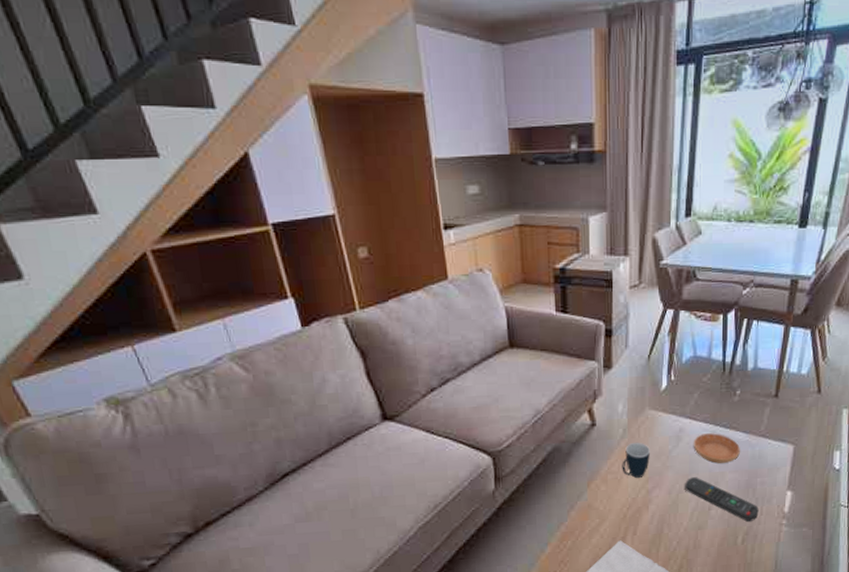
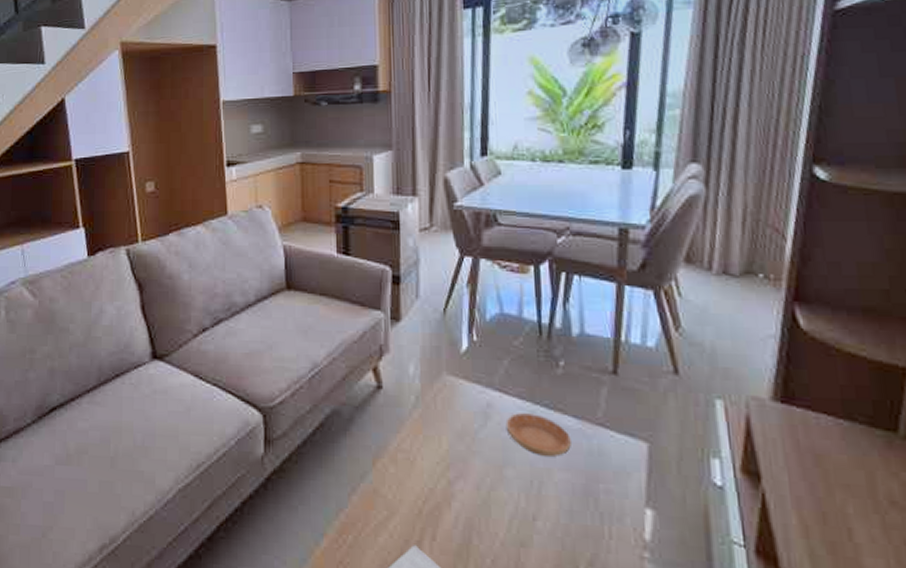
mug: present [622,442,650,478] -> none [415,414,450,462]
remote control: present [685,477,759,522] -> none [498,470,607,546]

